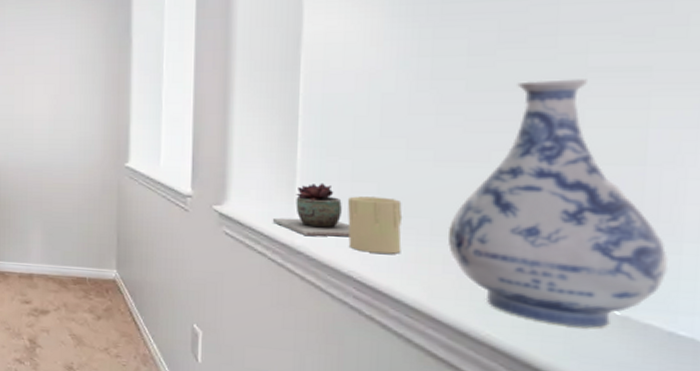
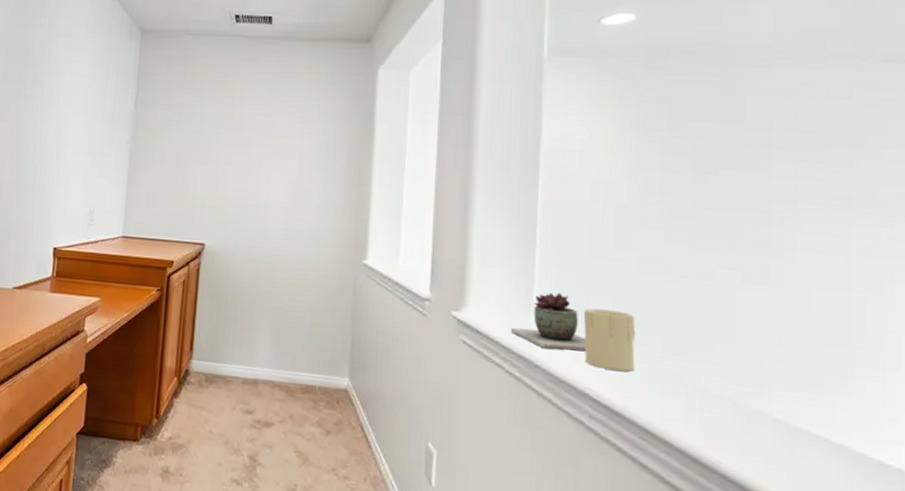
vase: present [447,79,669,329] -> none [677,201,876,456]

